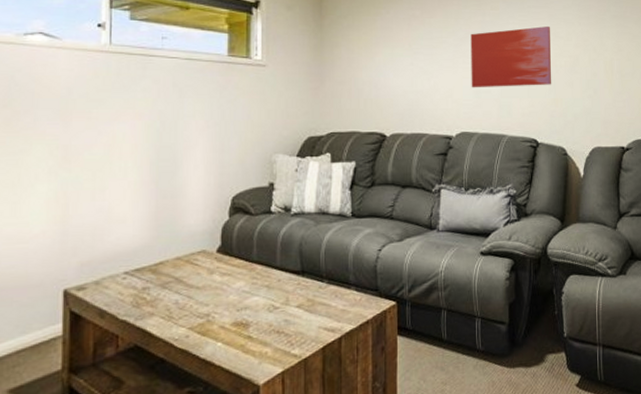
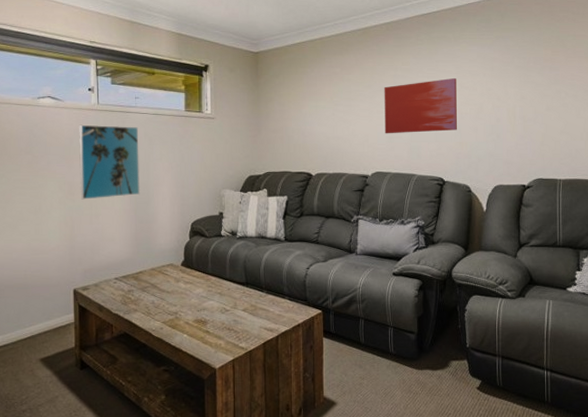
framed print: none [79,70,165,169] -> present [79,124,140,200]

